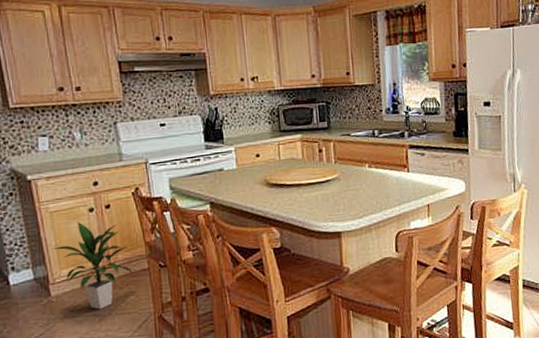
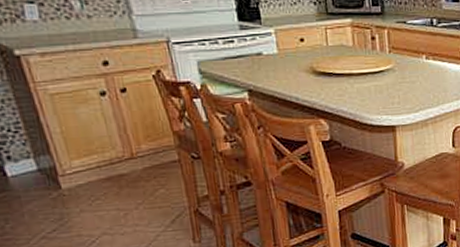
indoor plant: present [51,221,134,310] -> none [55,106,162,204]

